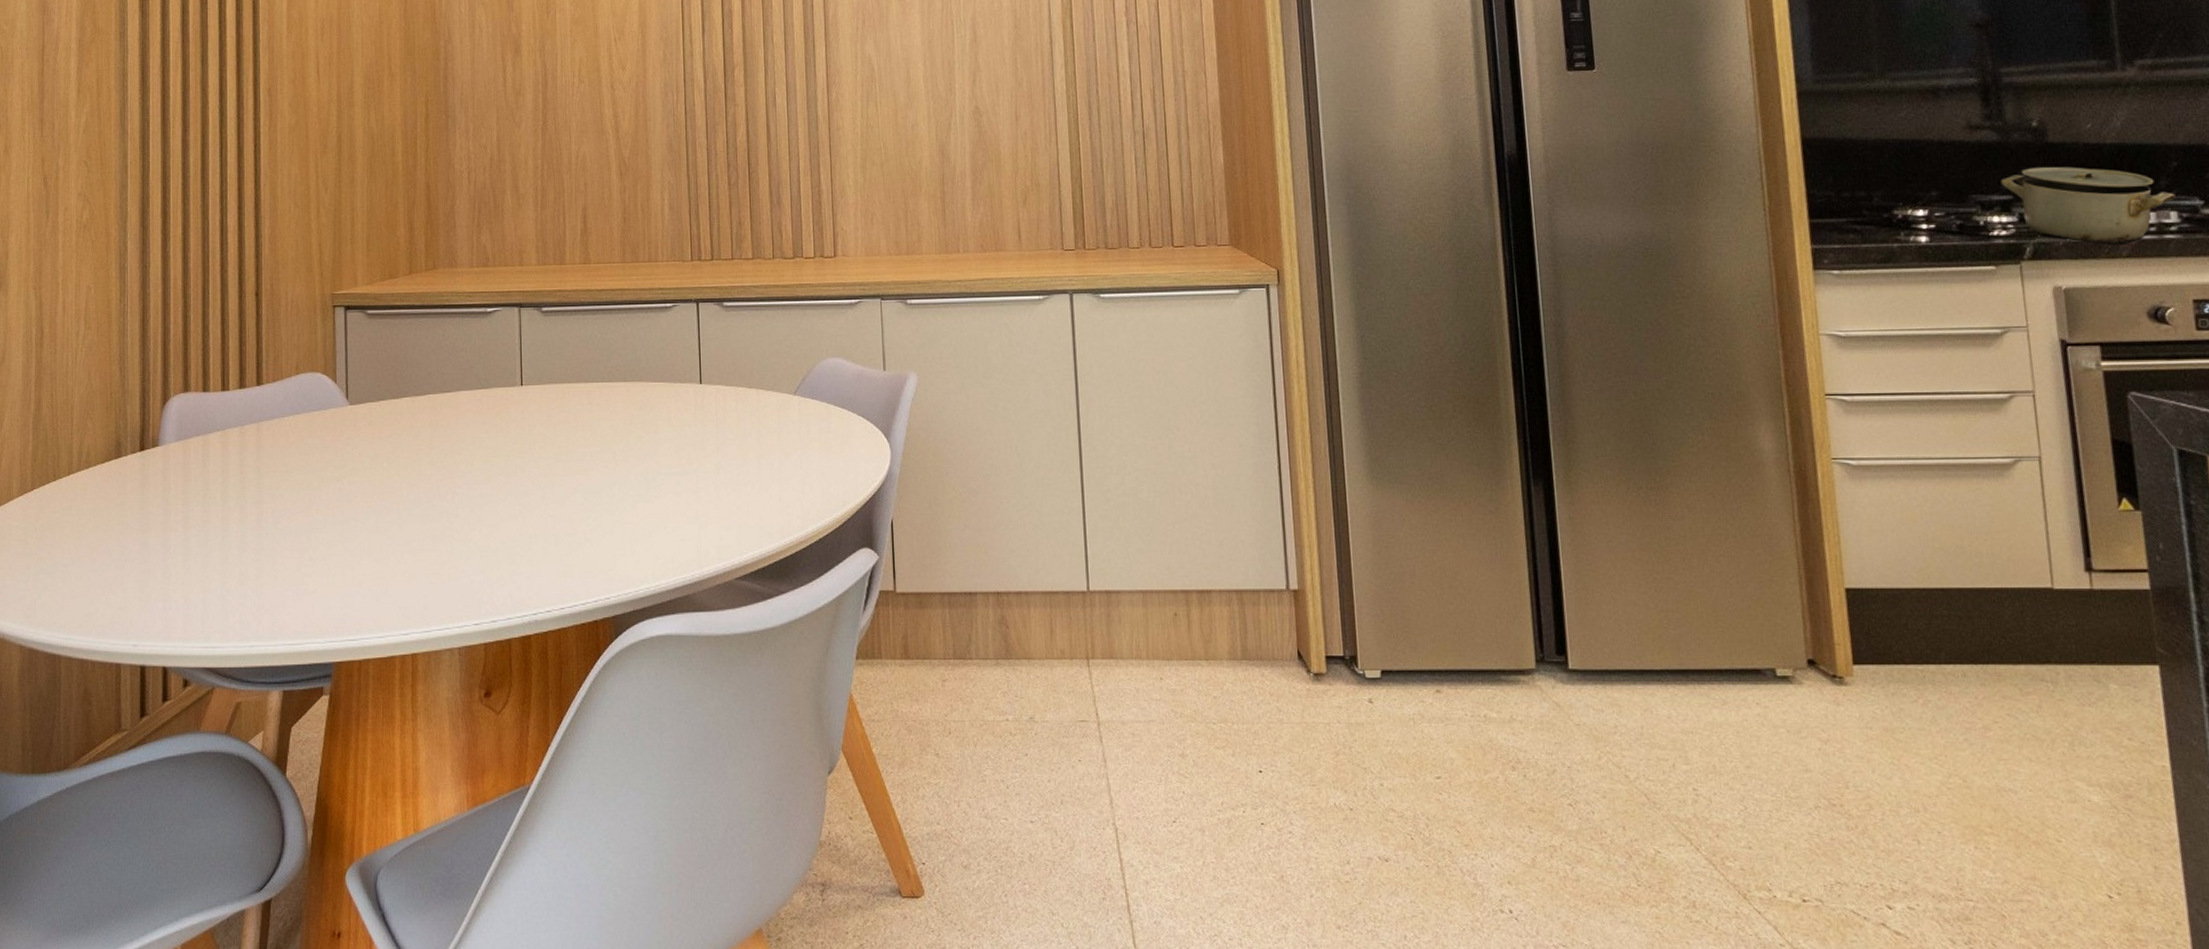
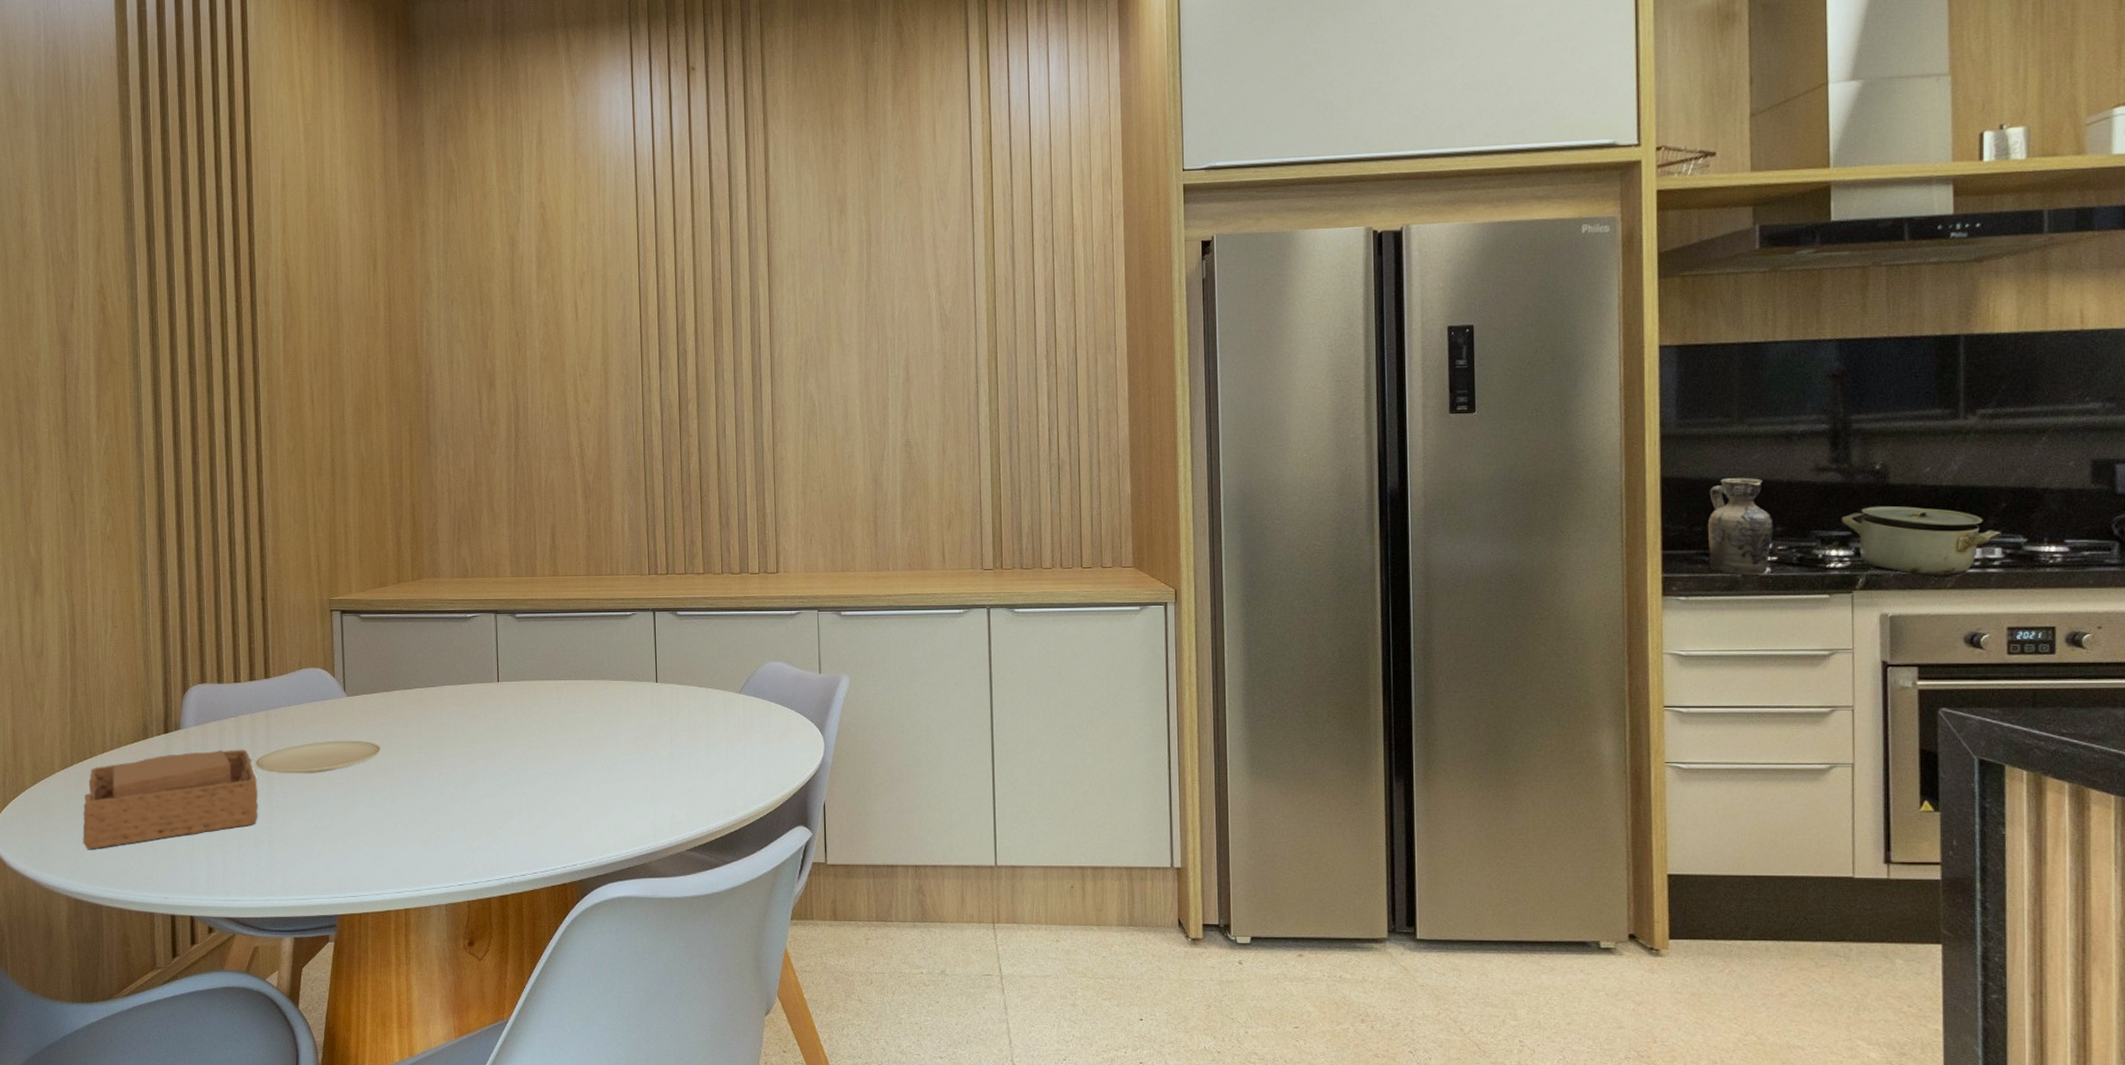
napkin holder: none [41,468,246,589] -> present [83,749,259,849]
plate: none [242,455,387,496] -> present [254,740,380,774]
ceramic jug: none [1855,137,1929,246] -> present [1707,477,1774,575]

